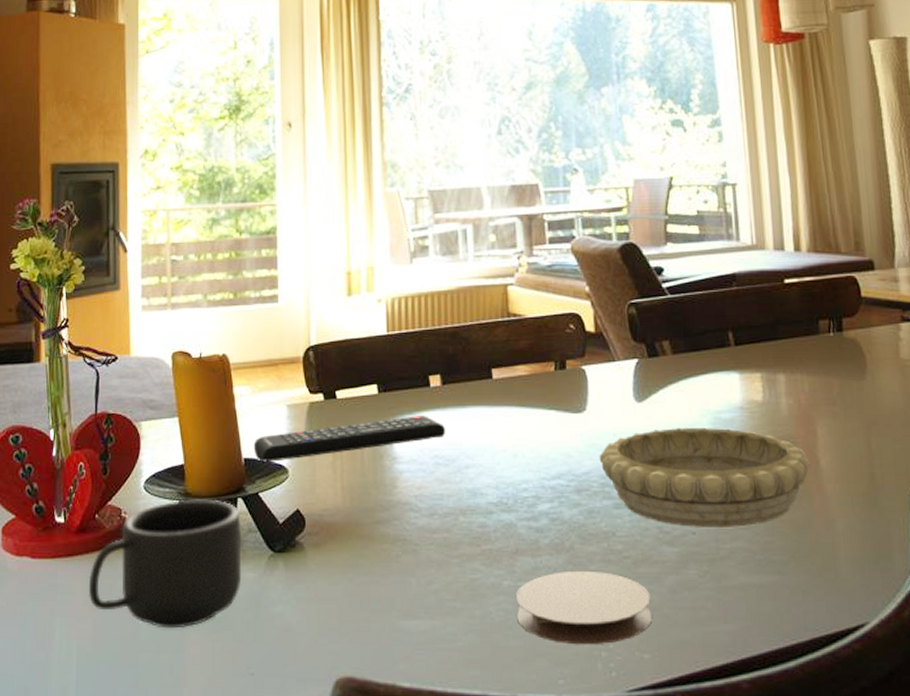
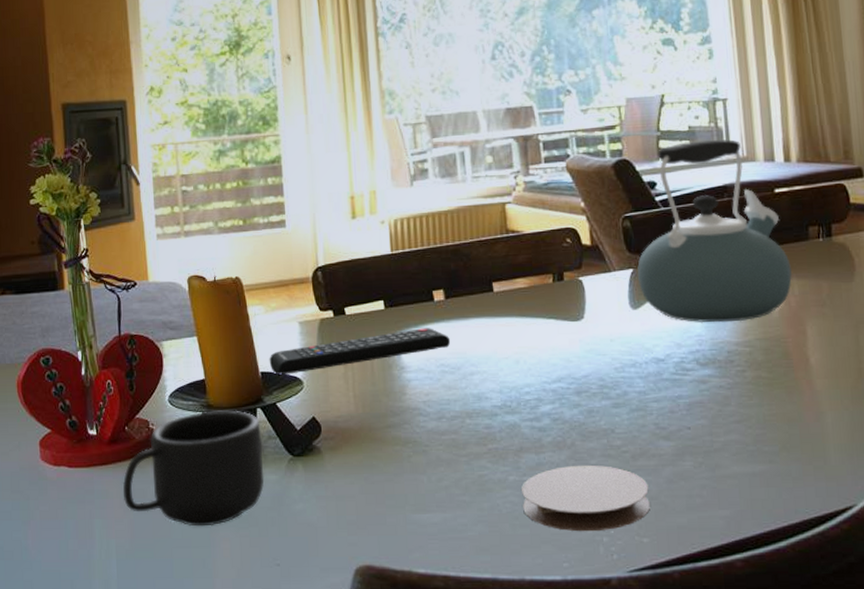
decorative bowl: present [599,428,810,529] -> none [597,331,800,424]
kettle: none [642,225,803,420] -> present [637,139,793,323]

